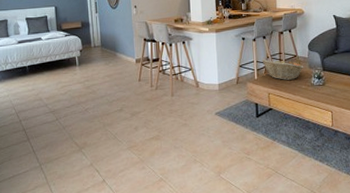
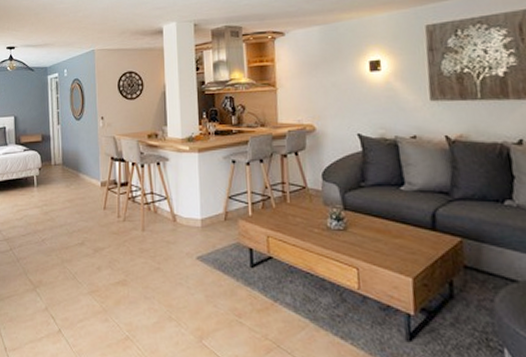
fruit basket: present [261,59,304,80] -> none [257,190,317,219]

